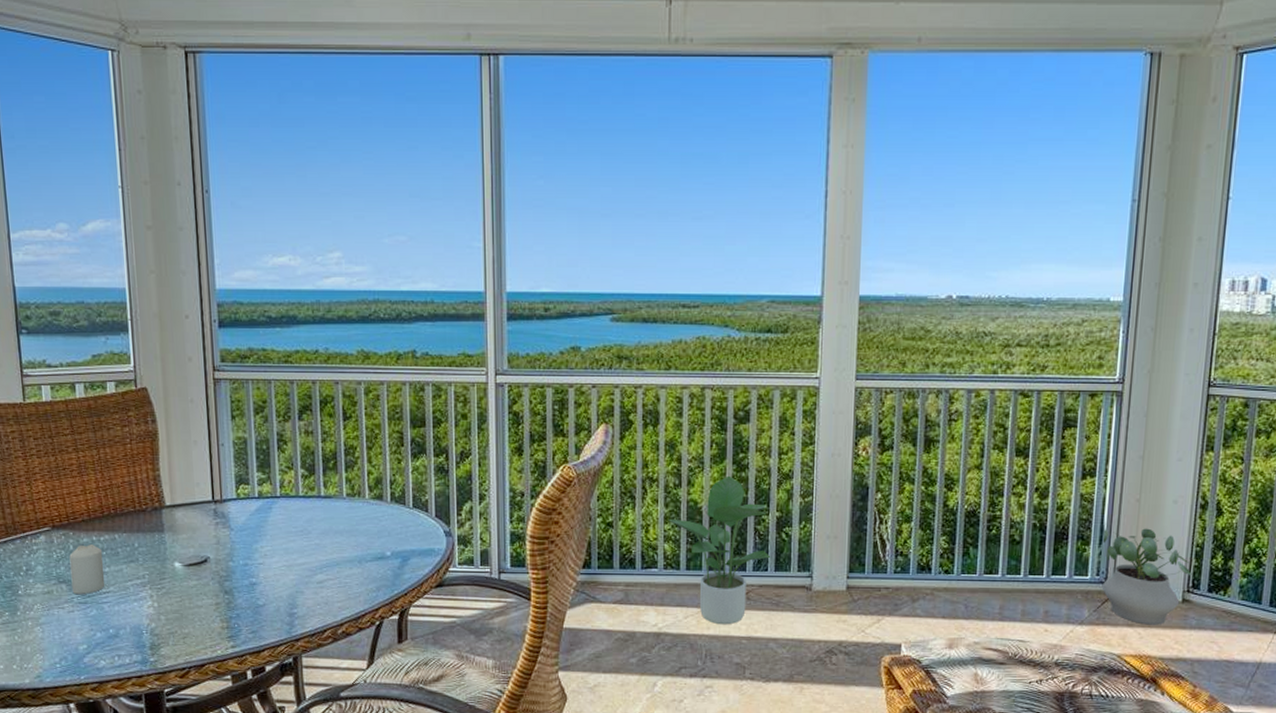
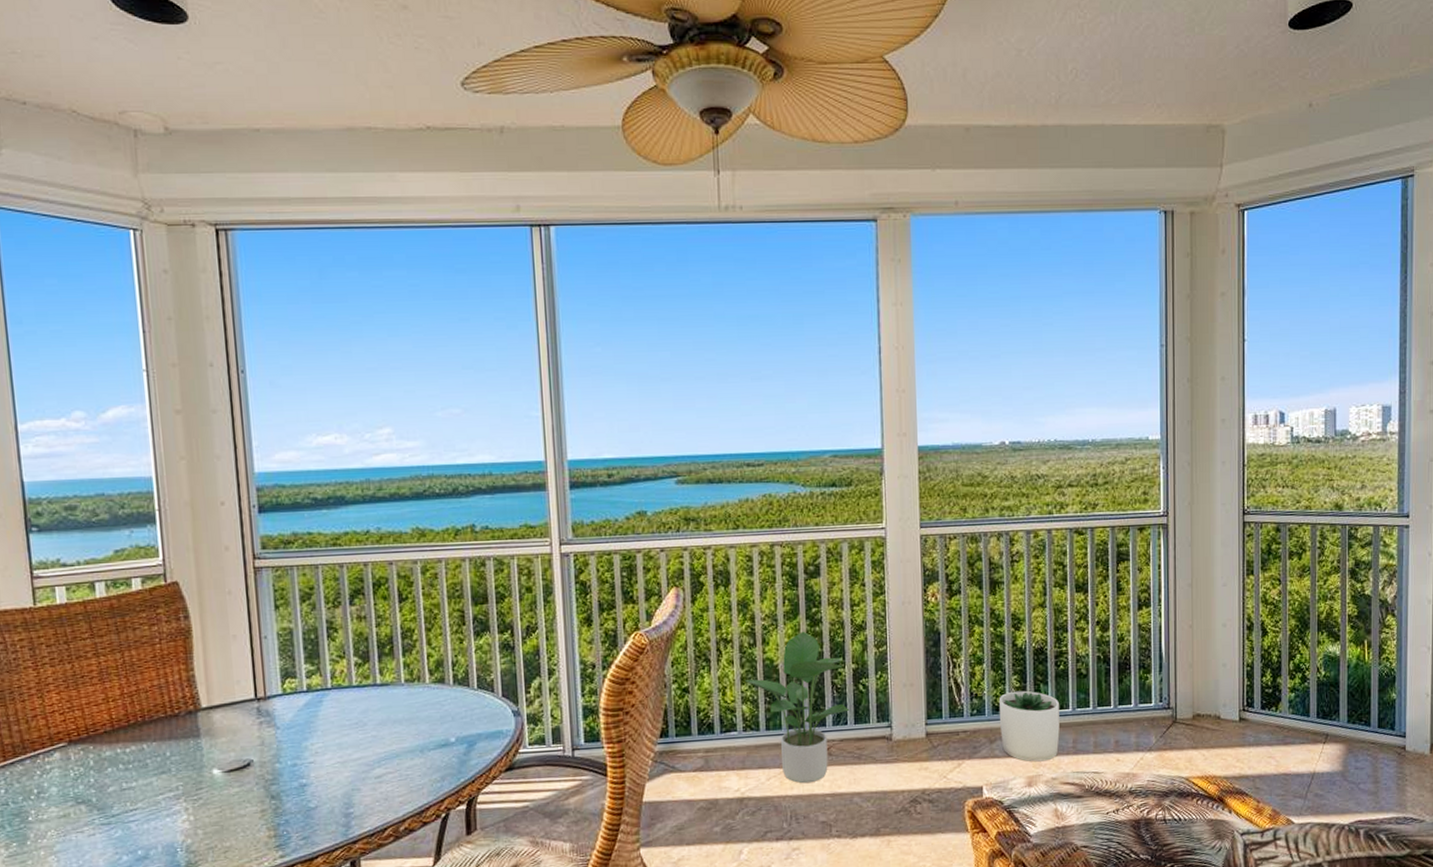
candle: present [69,544,105,595] -> none [89,758,132,816]
planter: none [923,552,988,625] -> present [999,690,1060,762]
potted plant: present [1101,528,1192,625] -> none [1162,652,1246,746]

